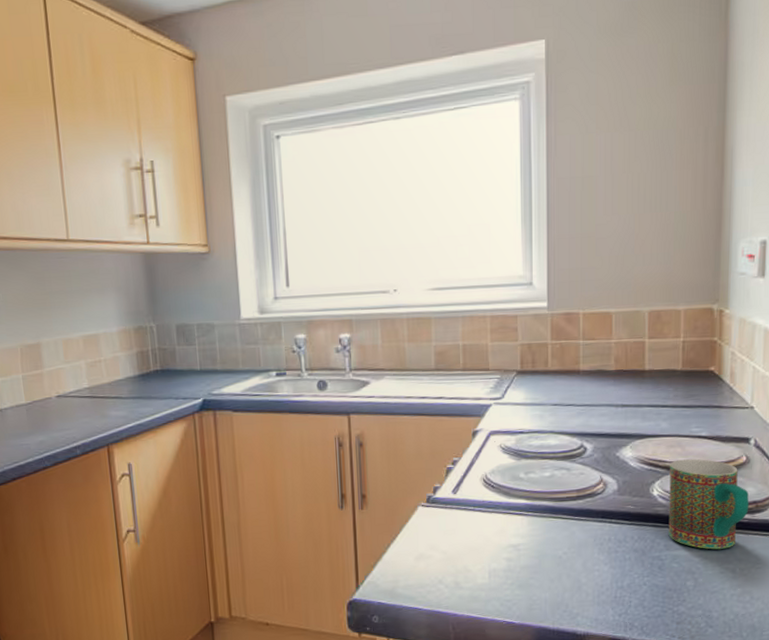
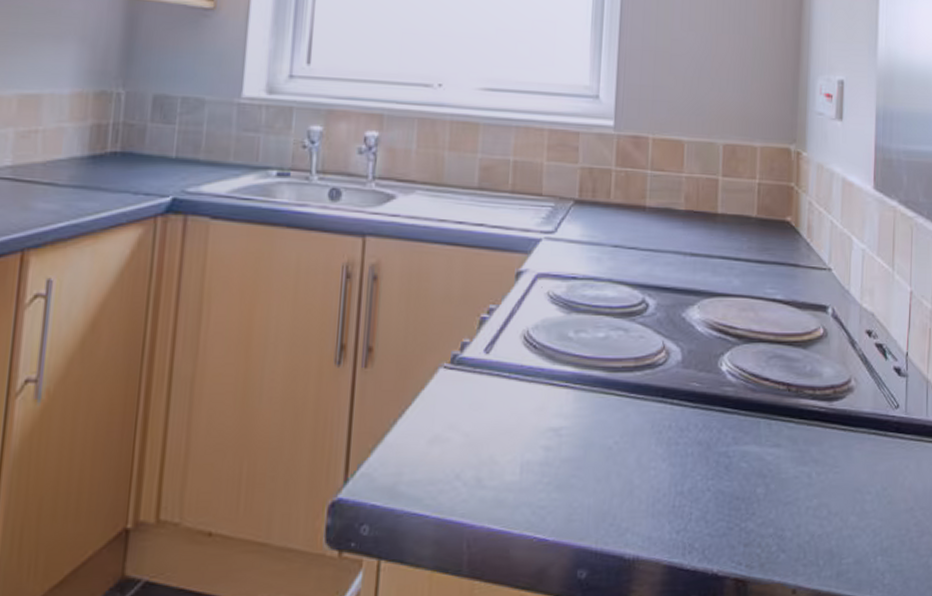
mug: present [668,458,749,550] -> none [737,327,827,446]

